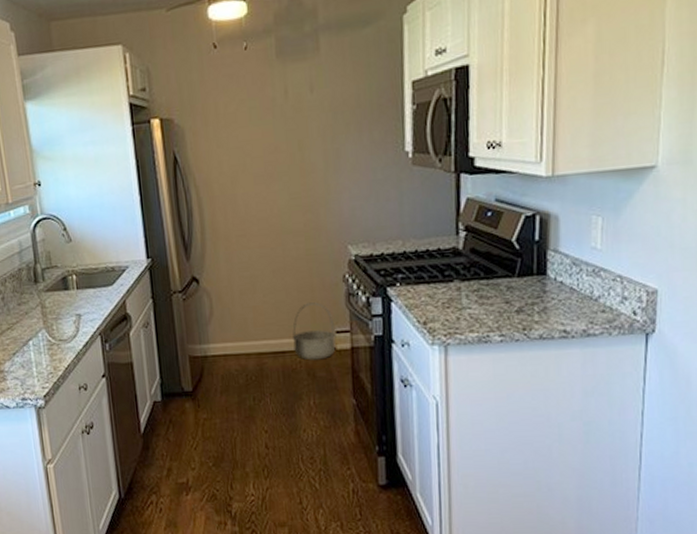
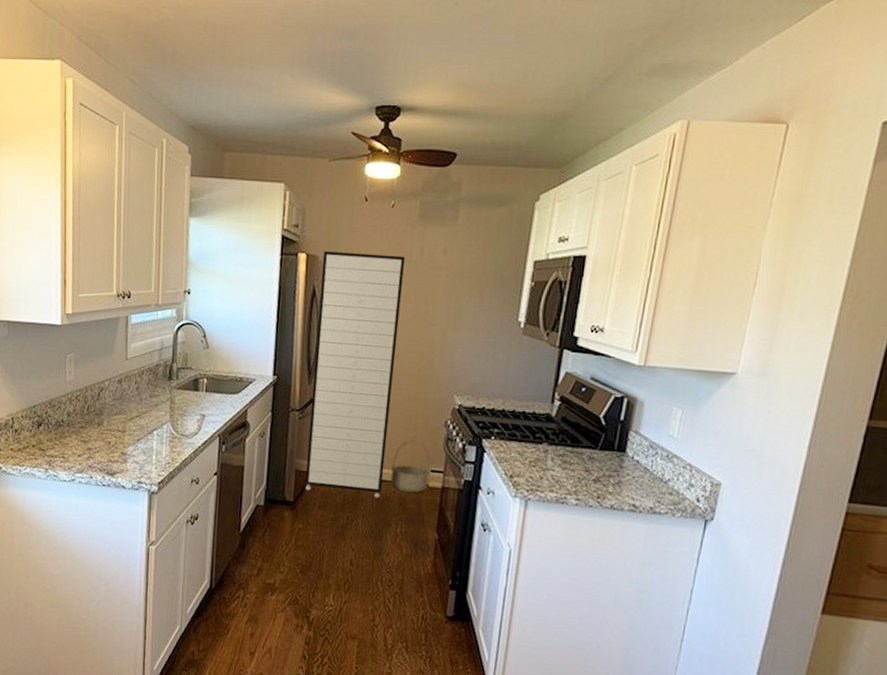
storage cabinet: none [178,102,287,377] -> present [305,251,406,498]

